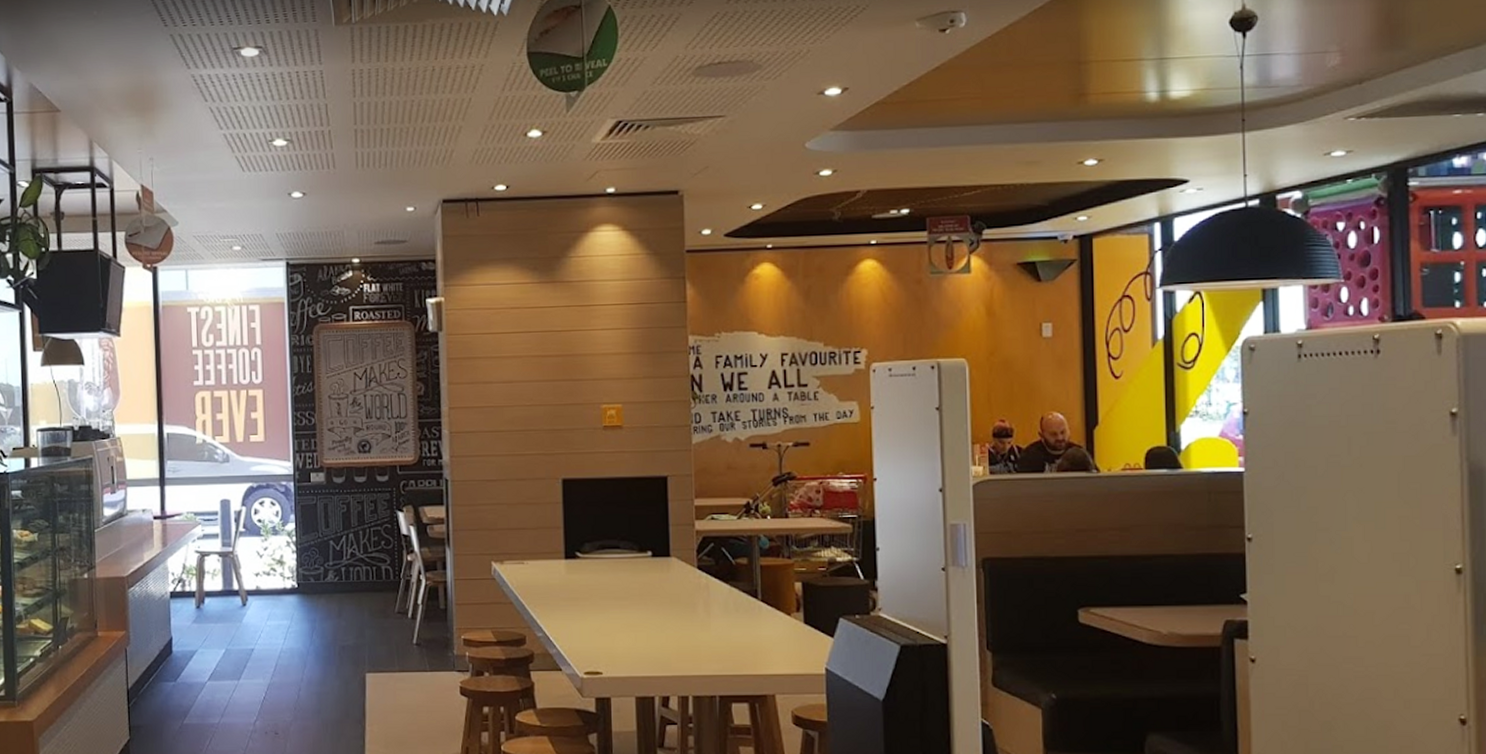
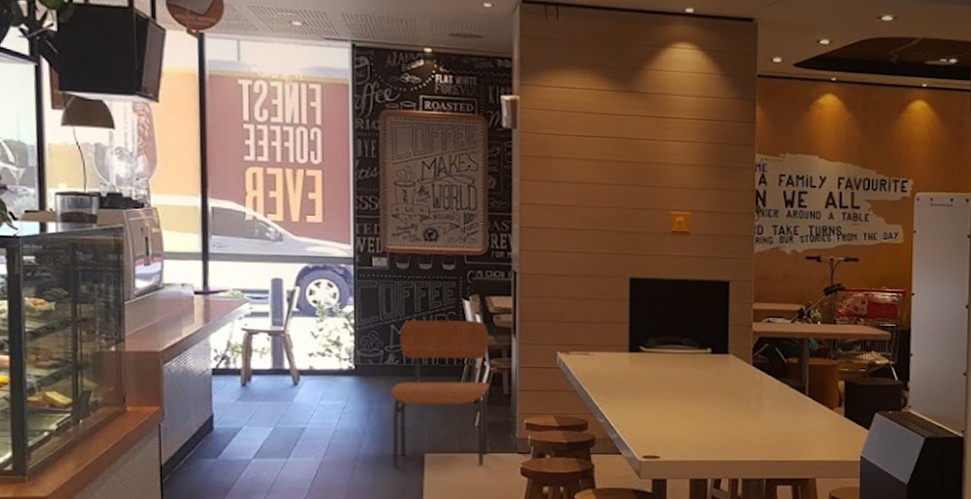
chair: none [332,533,426,687] -> present [391,319,490,467]

